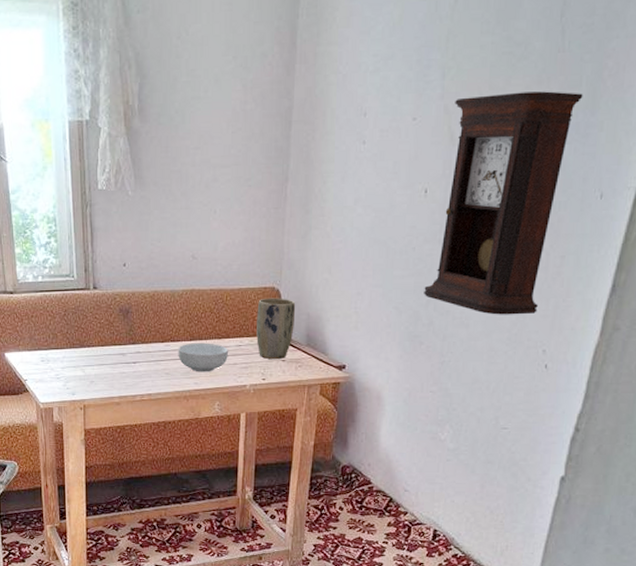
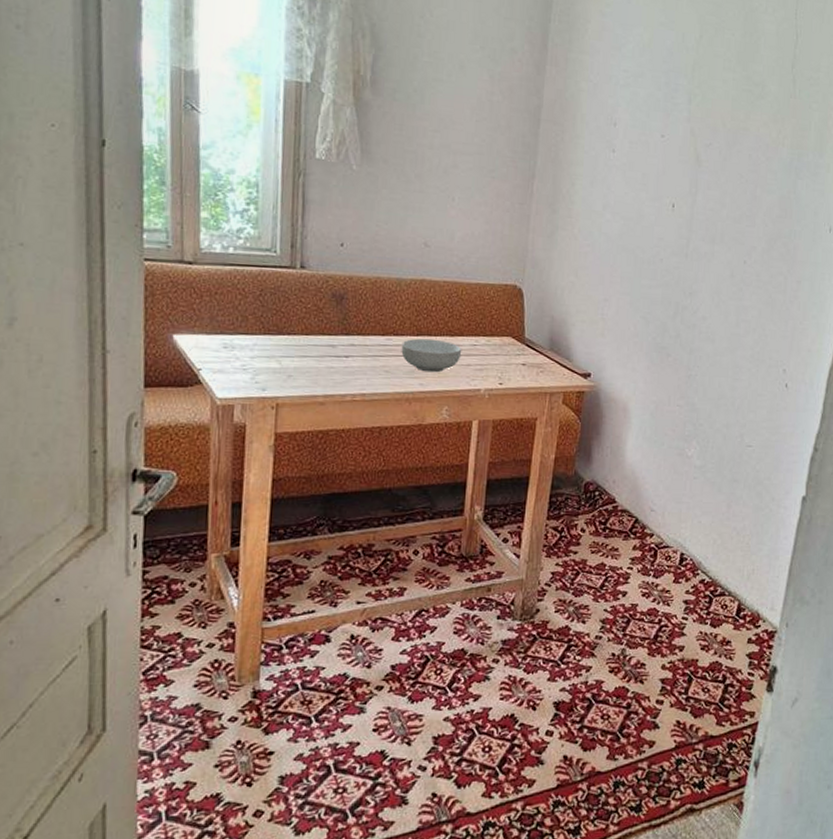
plant pot: present [256,298,296,359] -> none [494,296,539,362]
pendulum clock: present [424,91,583,315] -> none [671,123,812,334]

